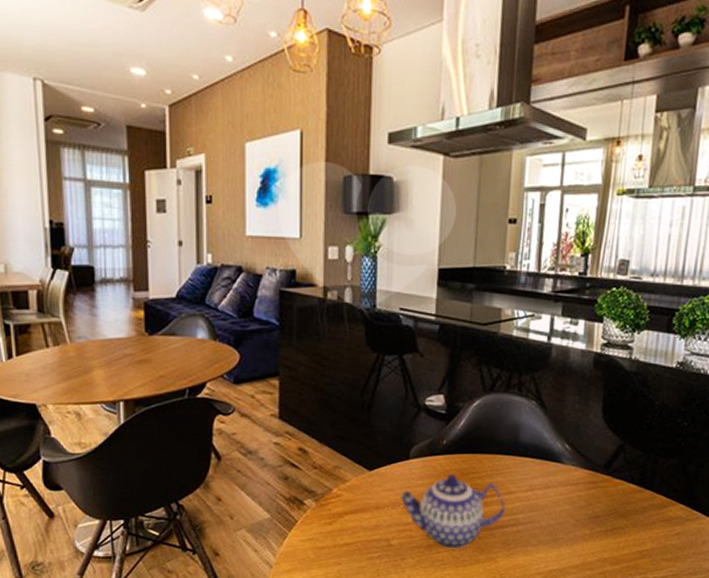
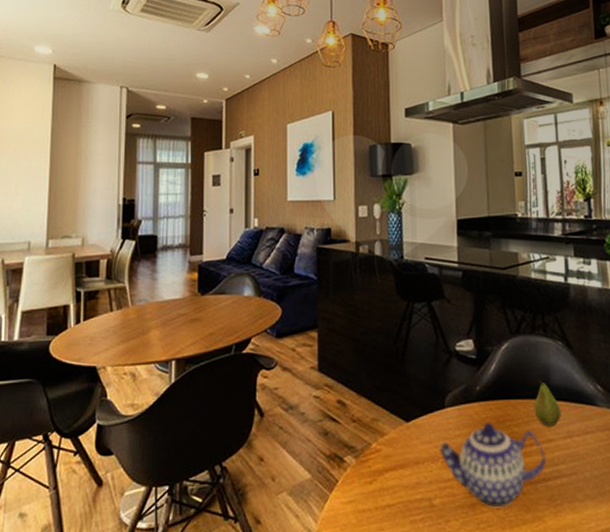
fruit: none [499,437,526,480] -> present [534,380,561,427]

